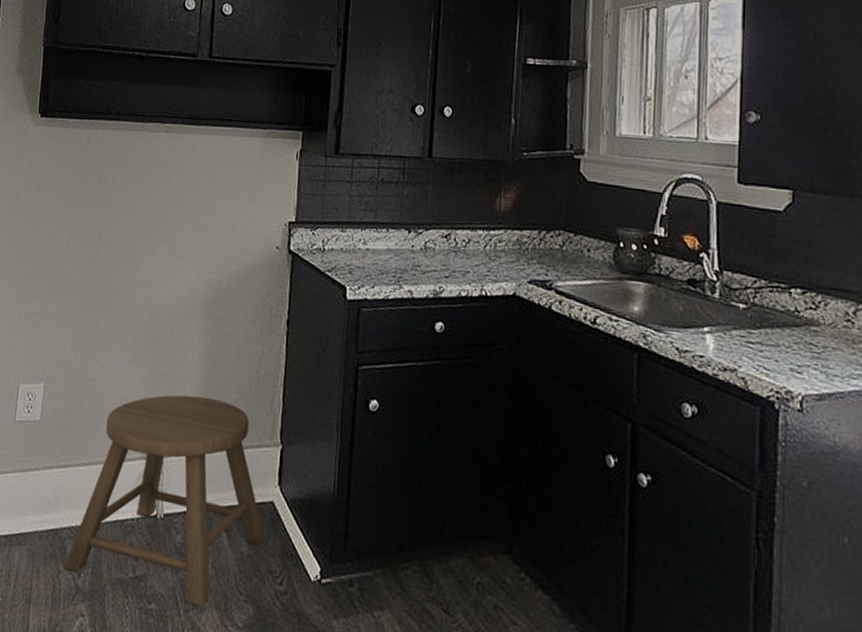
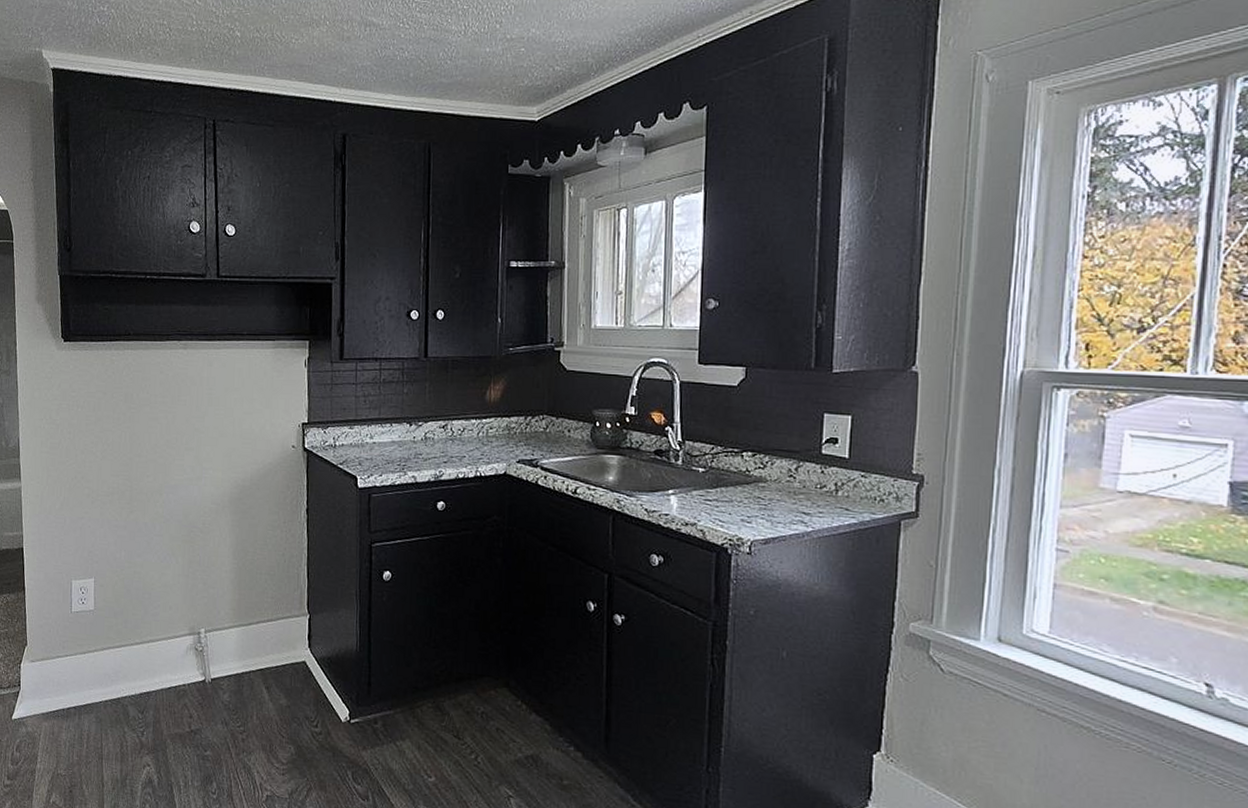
stool: present [64,394,265,607] -> none [129,579,300,750]

